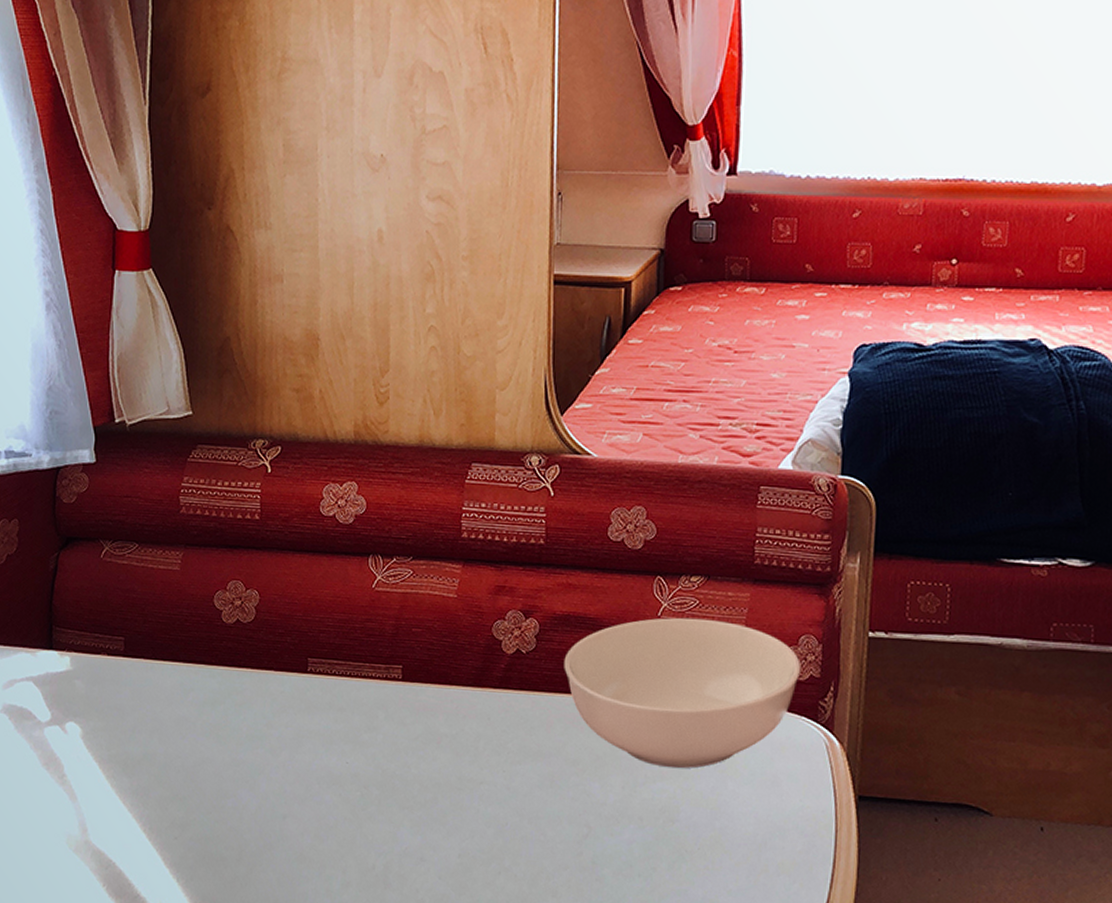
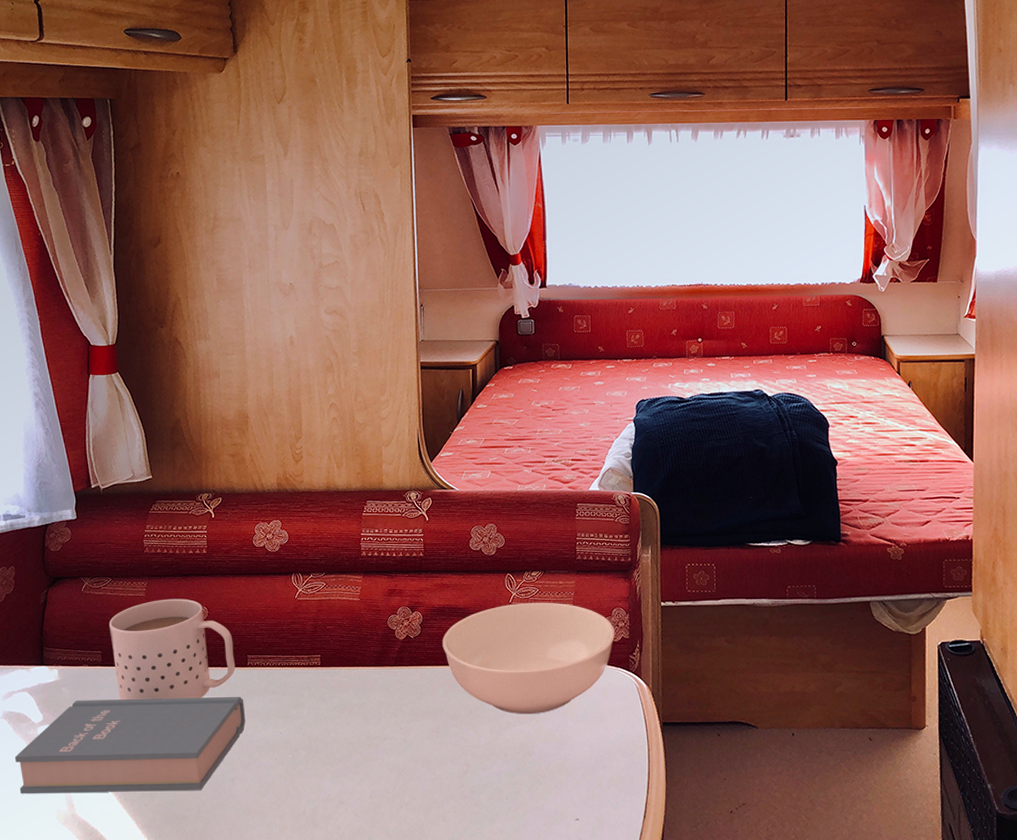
book: none [16,697,303,826] -> present [14,697,246,794]
mug: none [134,576,293,709] -> present [109,598,236,701]

